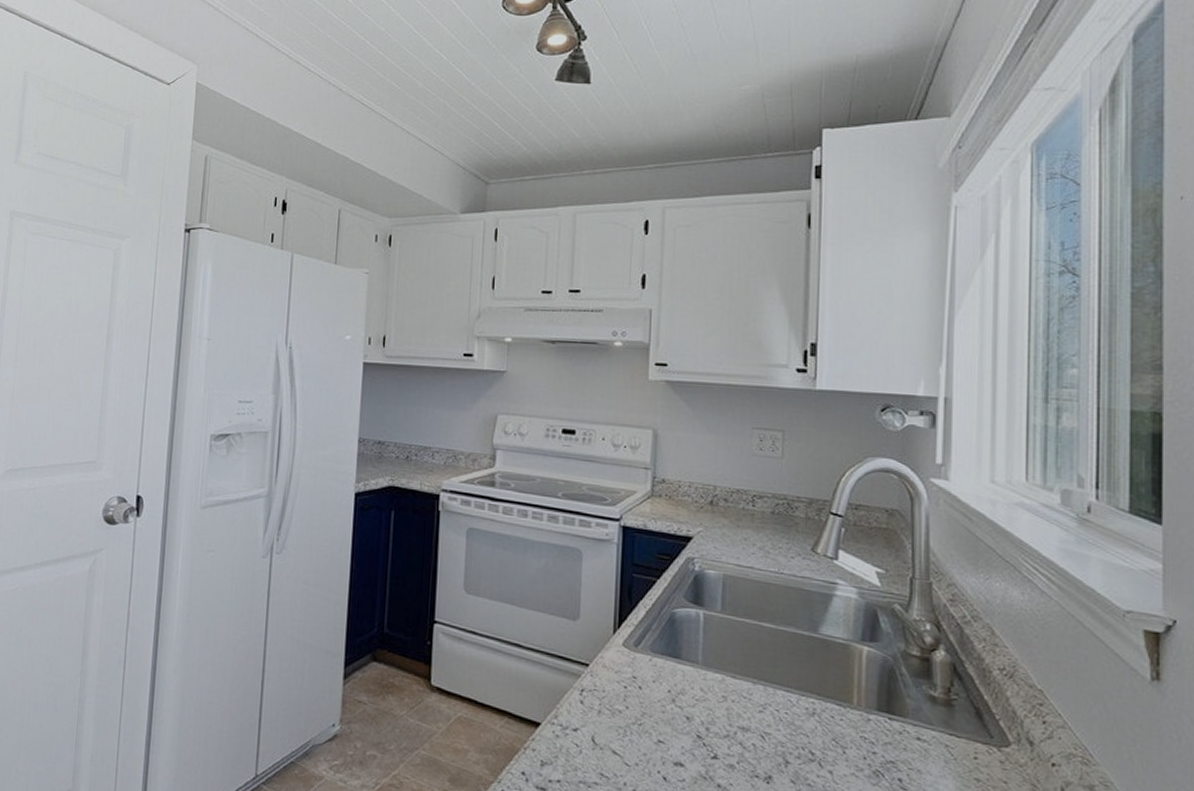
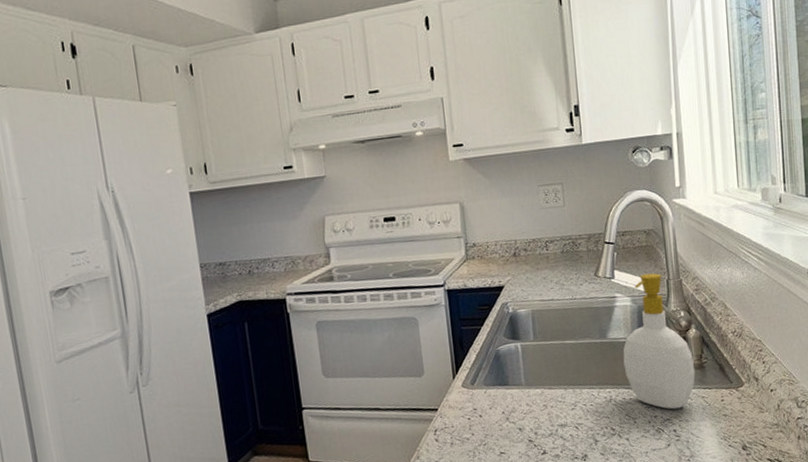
soap bottle: none [837,563,939,752] -> present [623,273,696,410]

